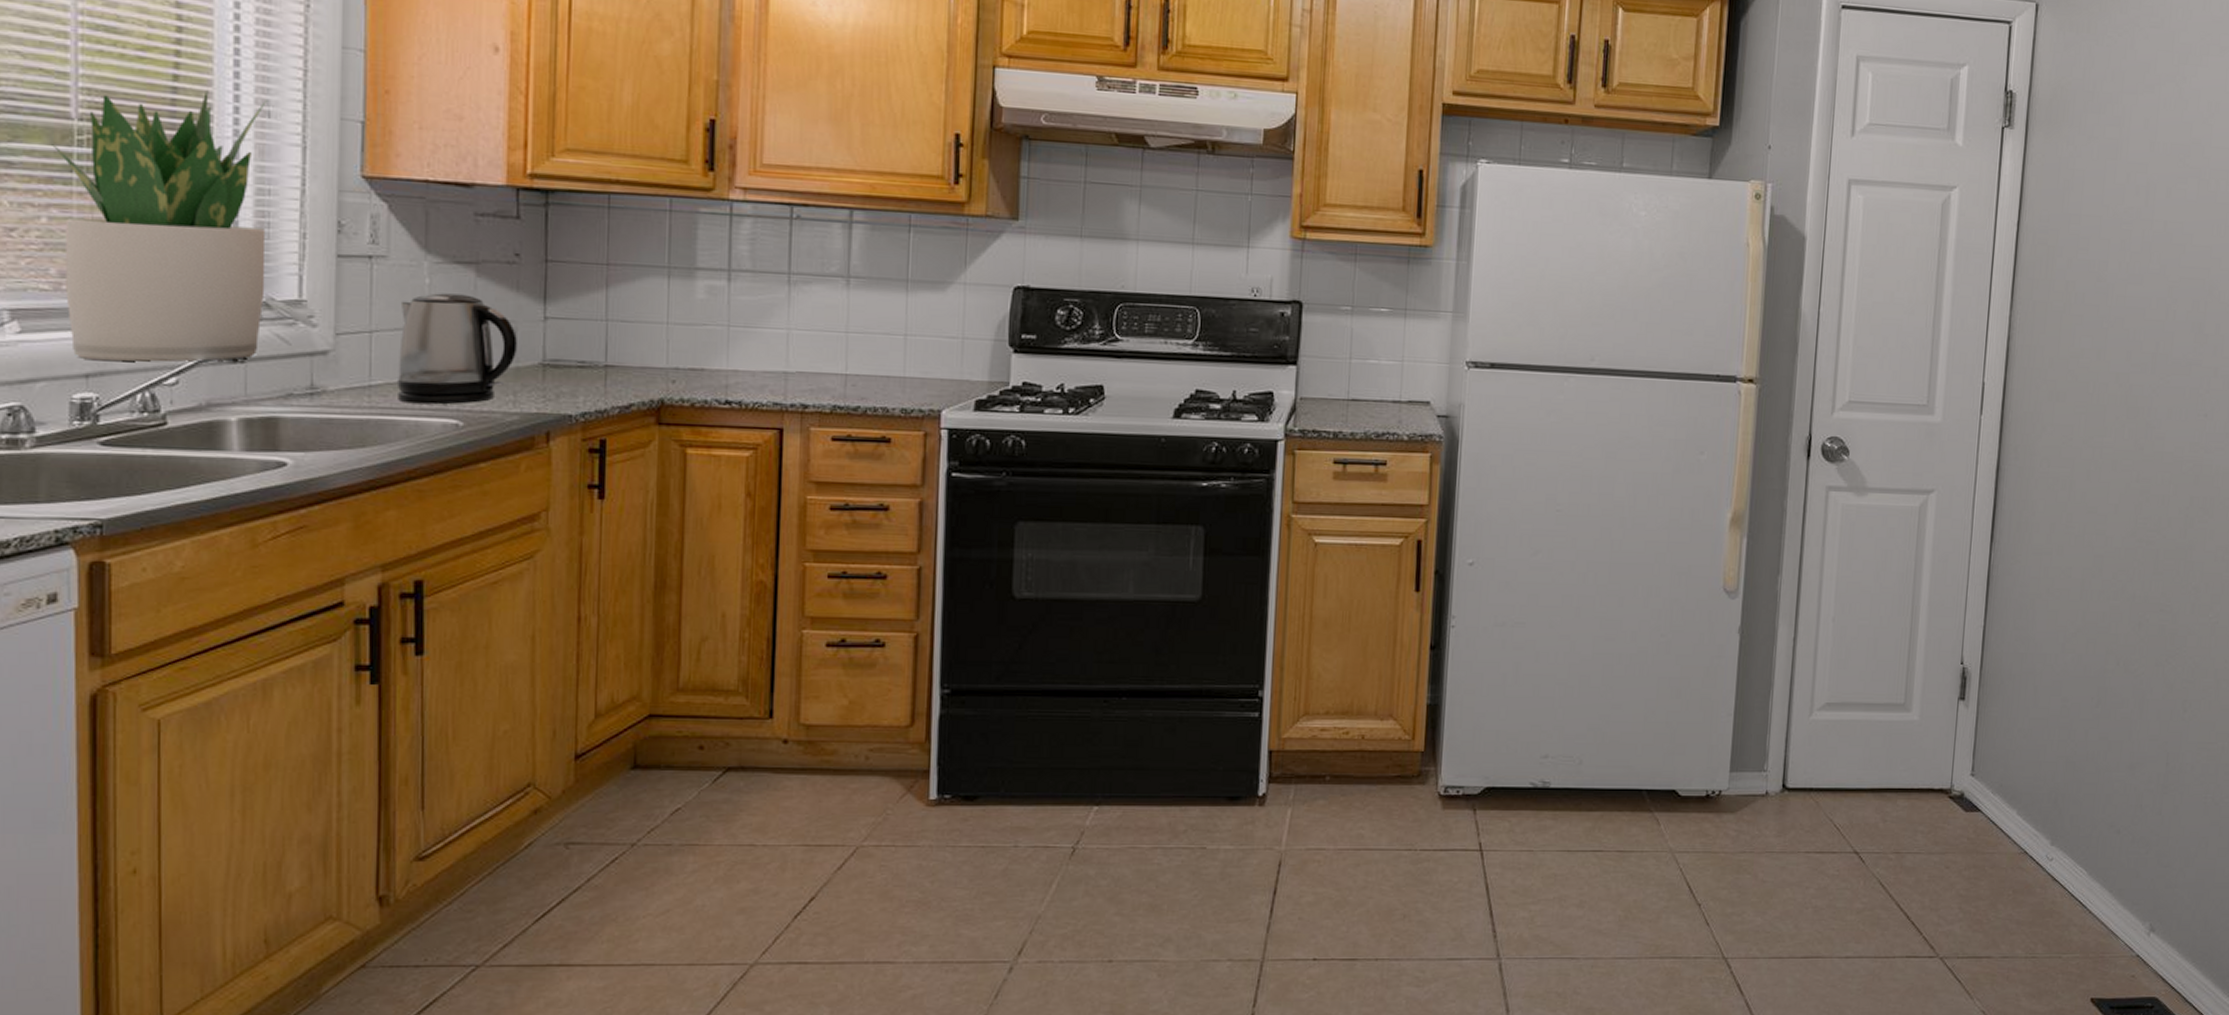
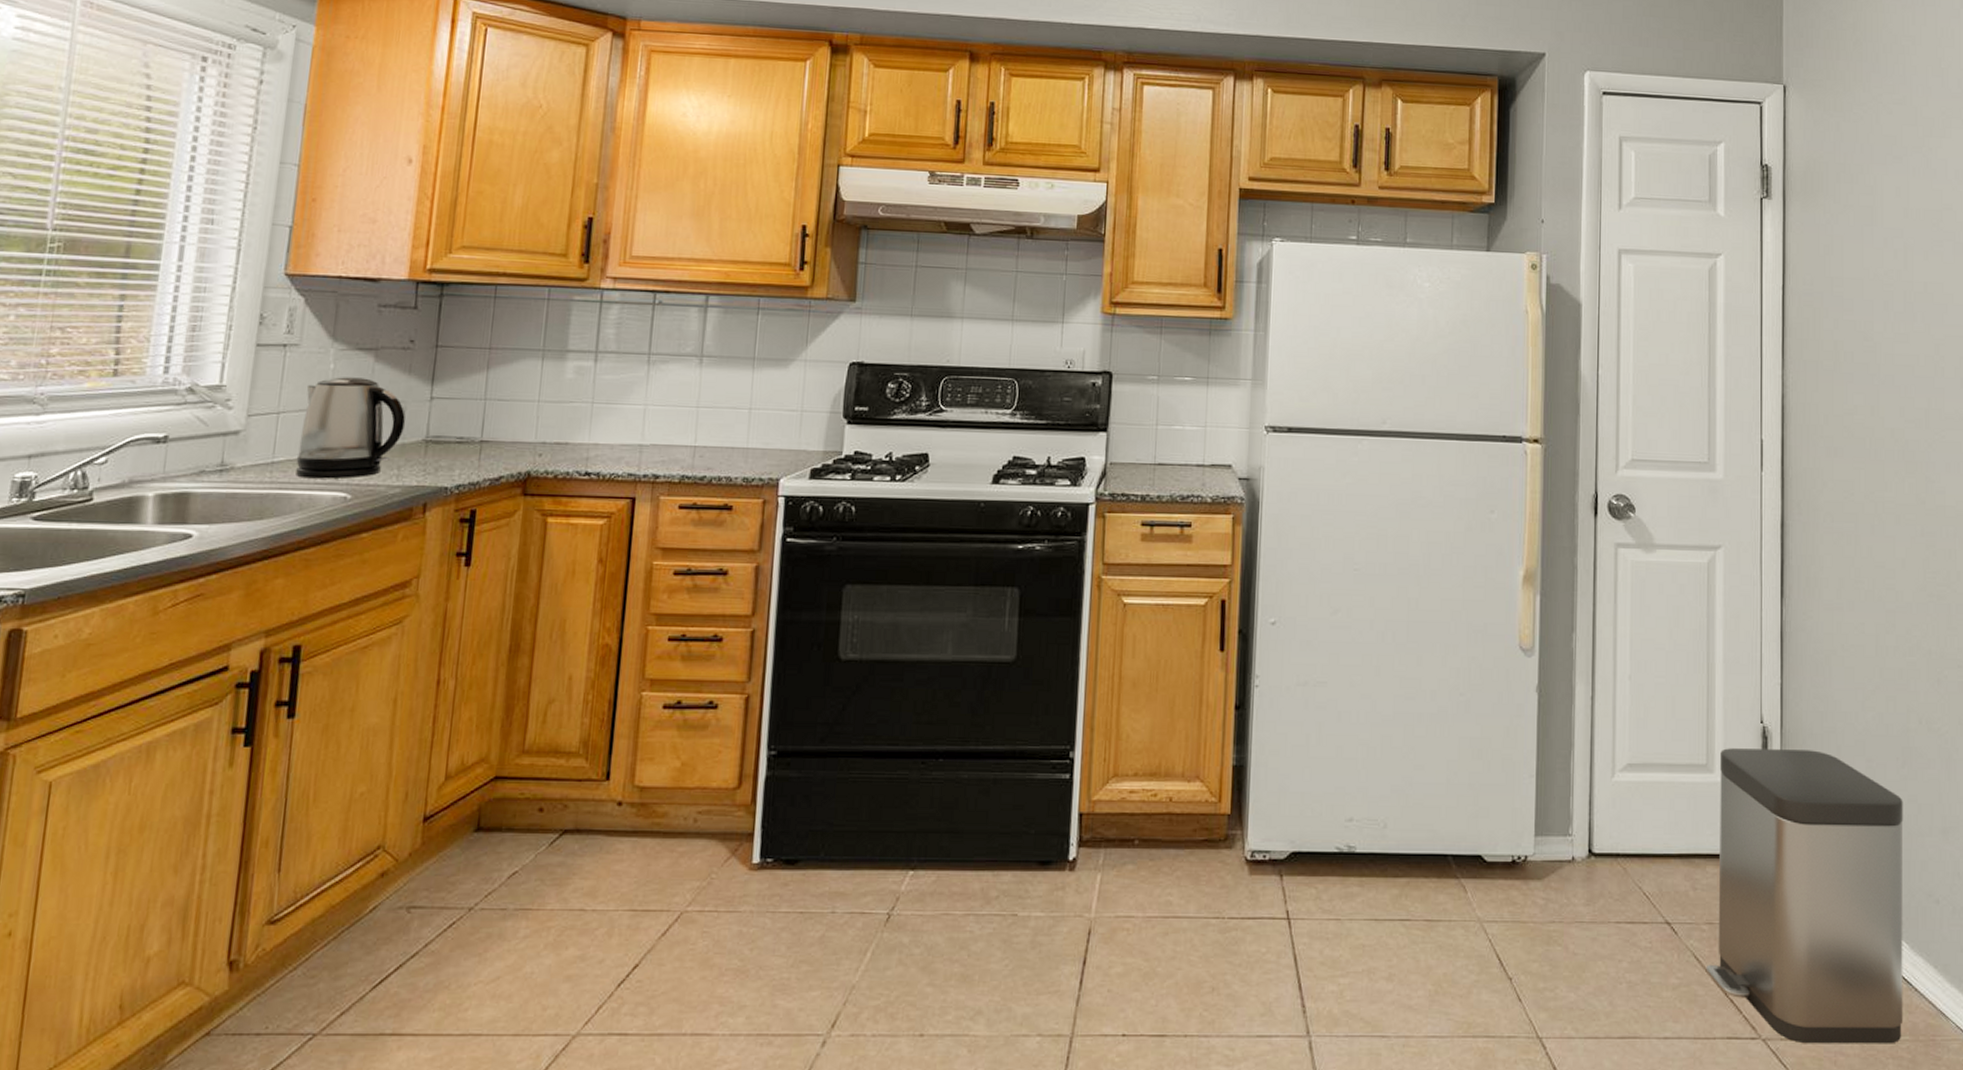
planter: present [52,90,267,363] -> none [20,202,212,444]
pedal bin: none [1890,688,2094,961] -> present [1705,748,1903,1044]

